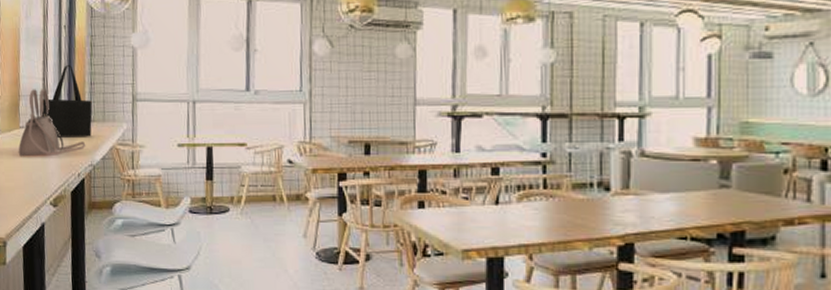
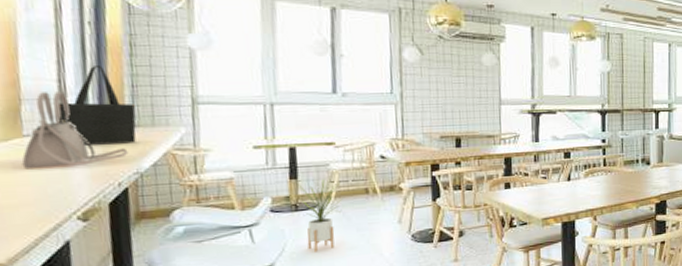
house plant: none [213,179,253,260] -> present [298,176,344,252]

